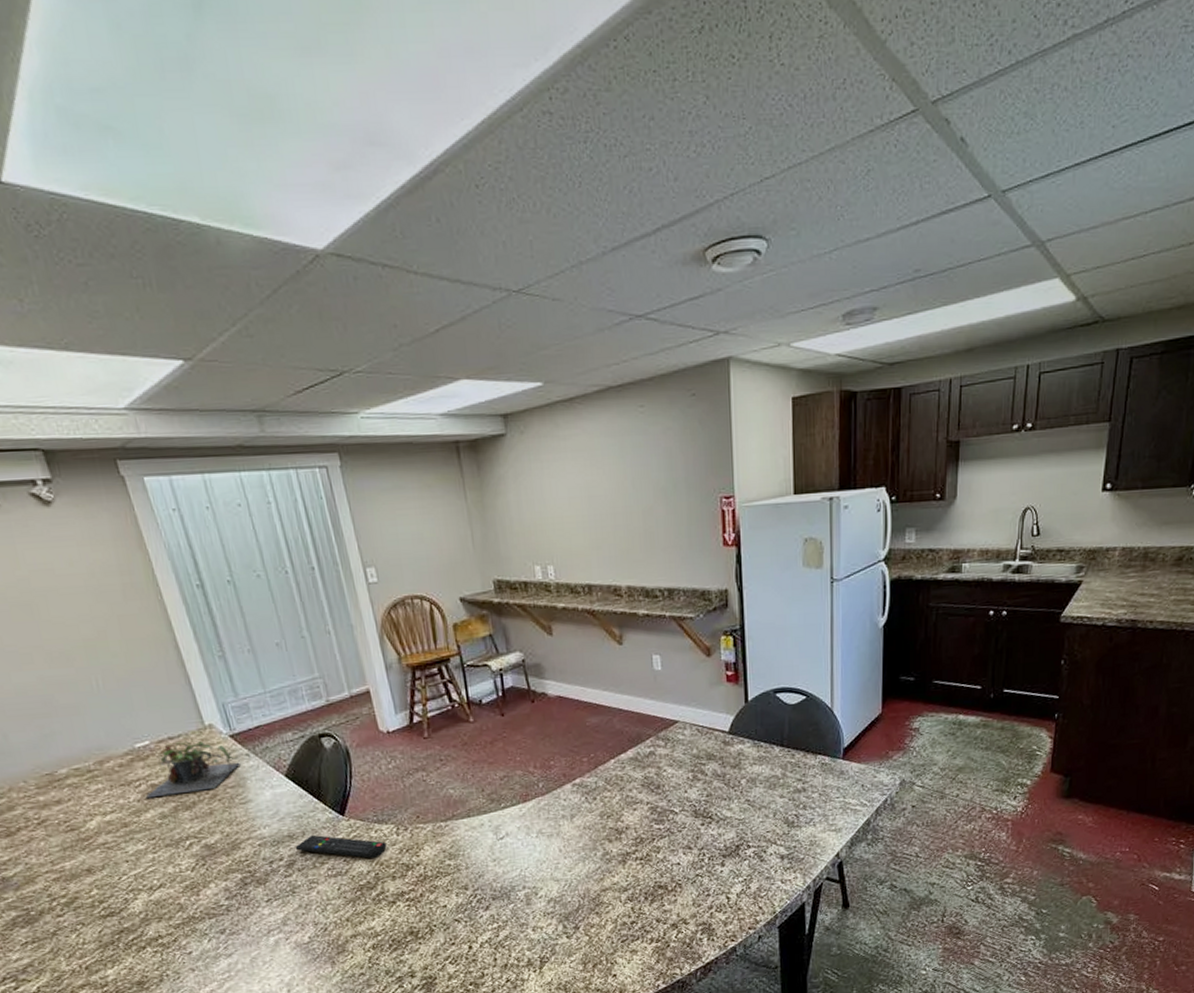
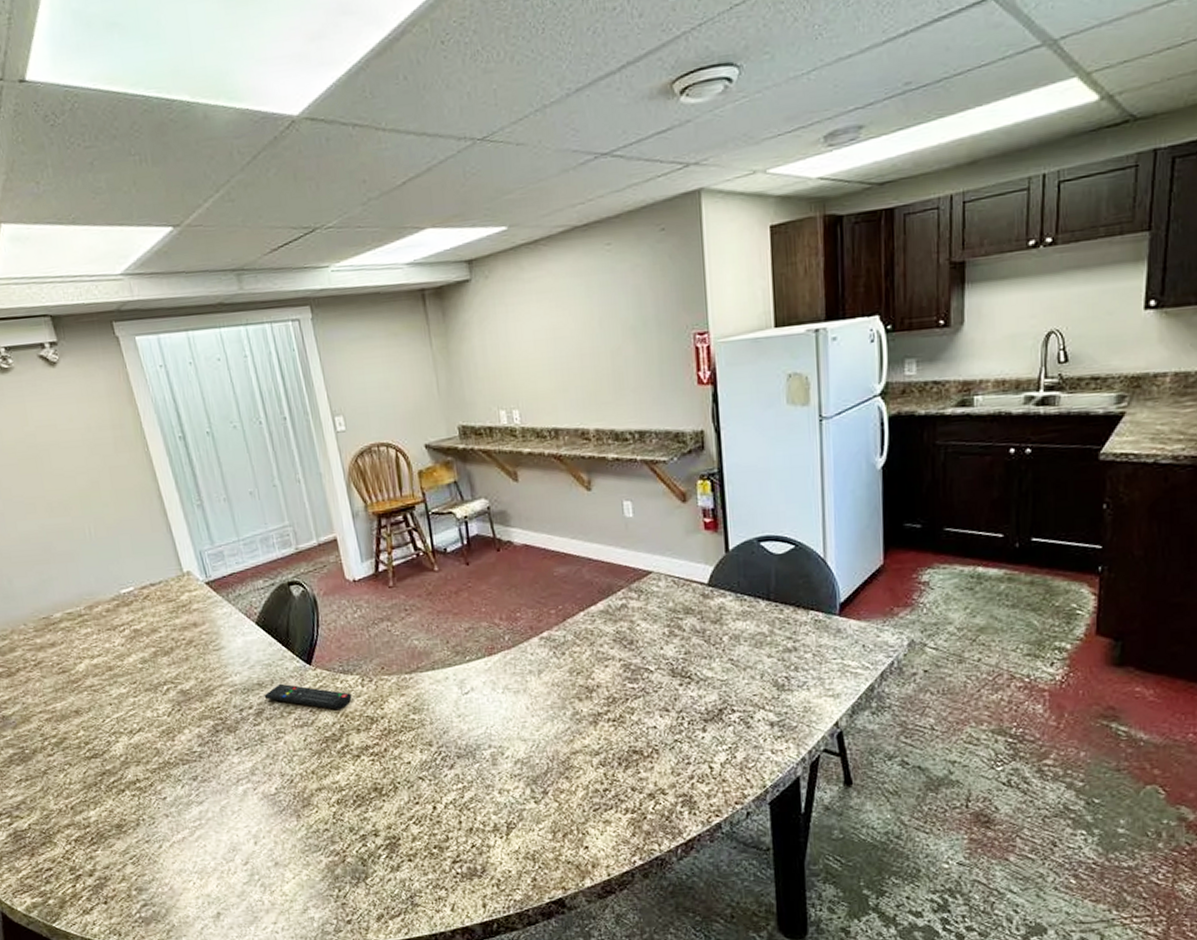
plant: present [145,740,252,799] -> none [128,586,225,643]

